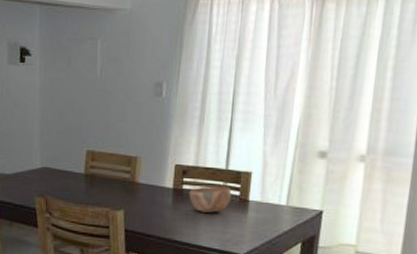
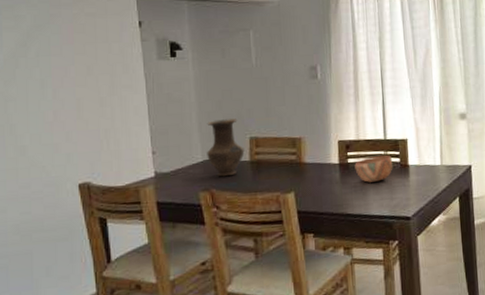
vase: none [45,129,81,186] -> present [207,118,245,177]

